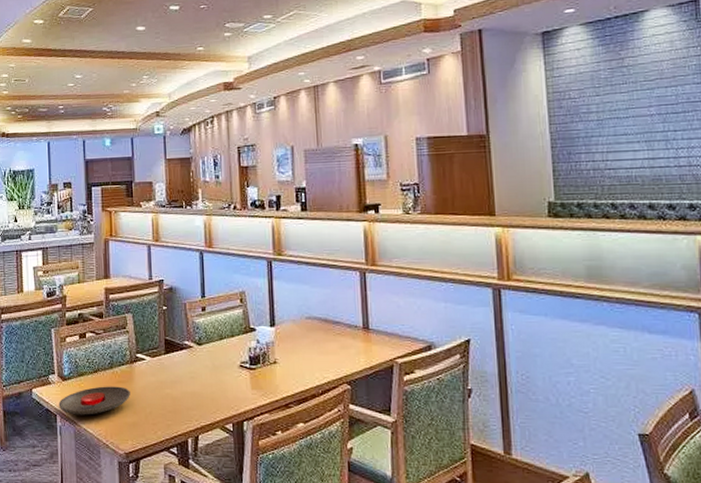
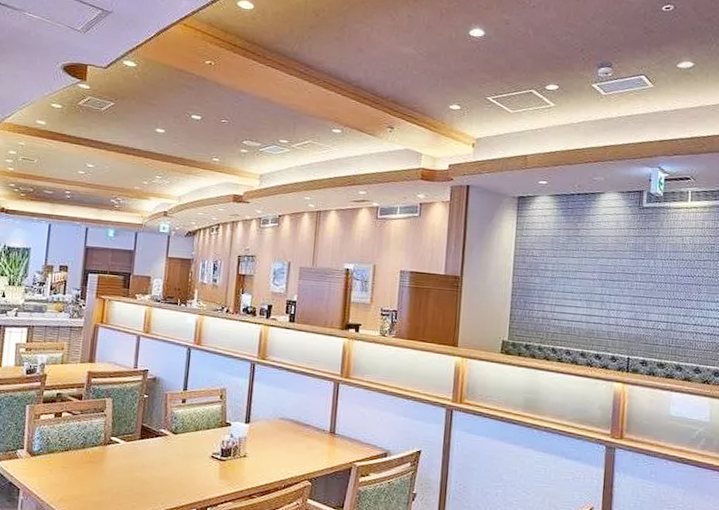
plate: present [58,386,130,415] -> none [23,464,100,492]

